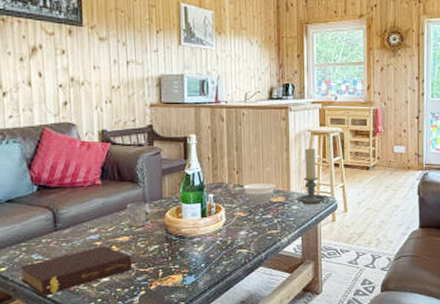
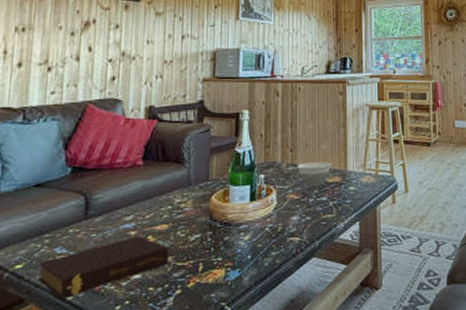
mug: present [126,202,150,227] -> none [167,184,194,214]
candle holder: present [296,148,329,205] -> none [353,123,389,186]

